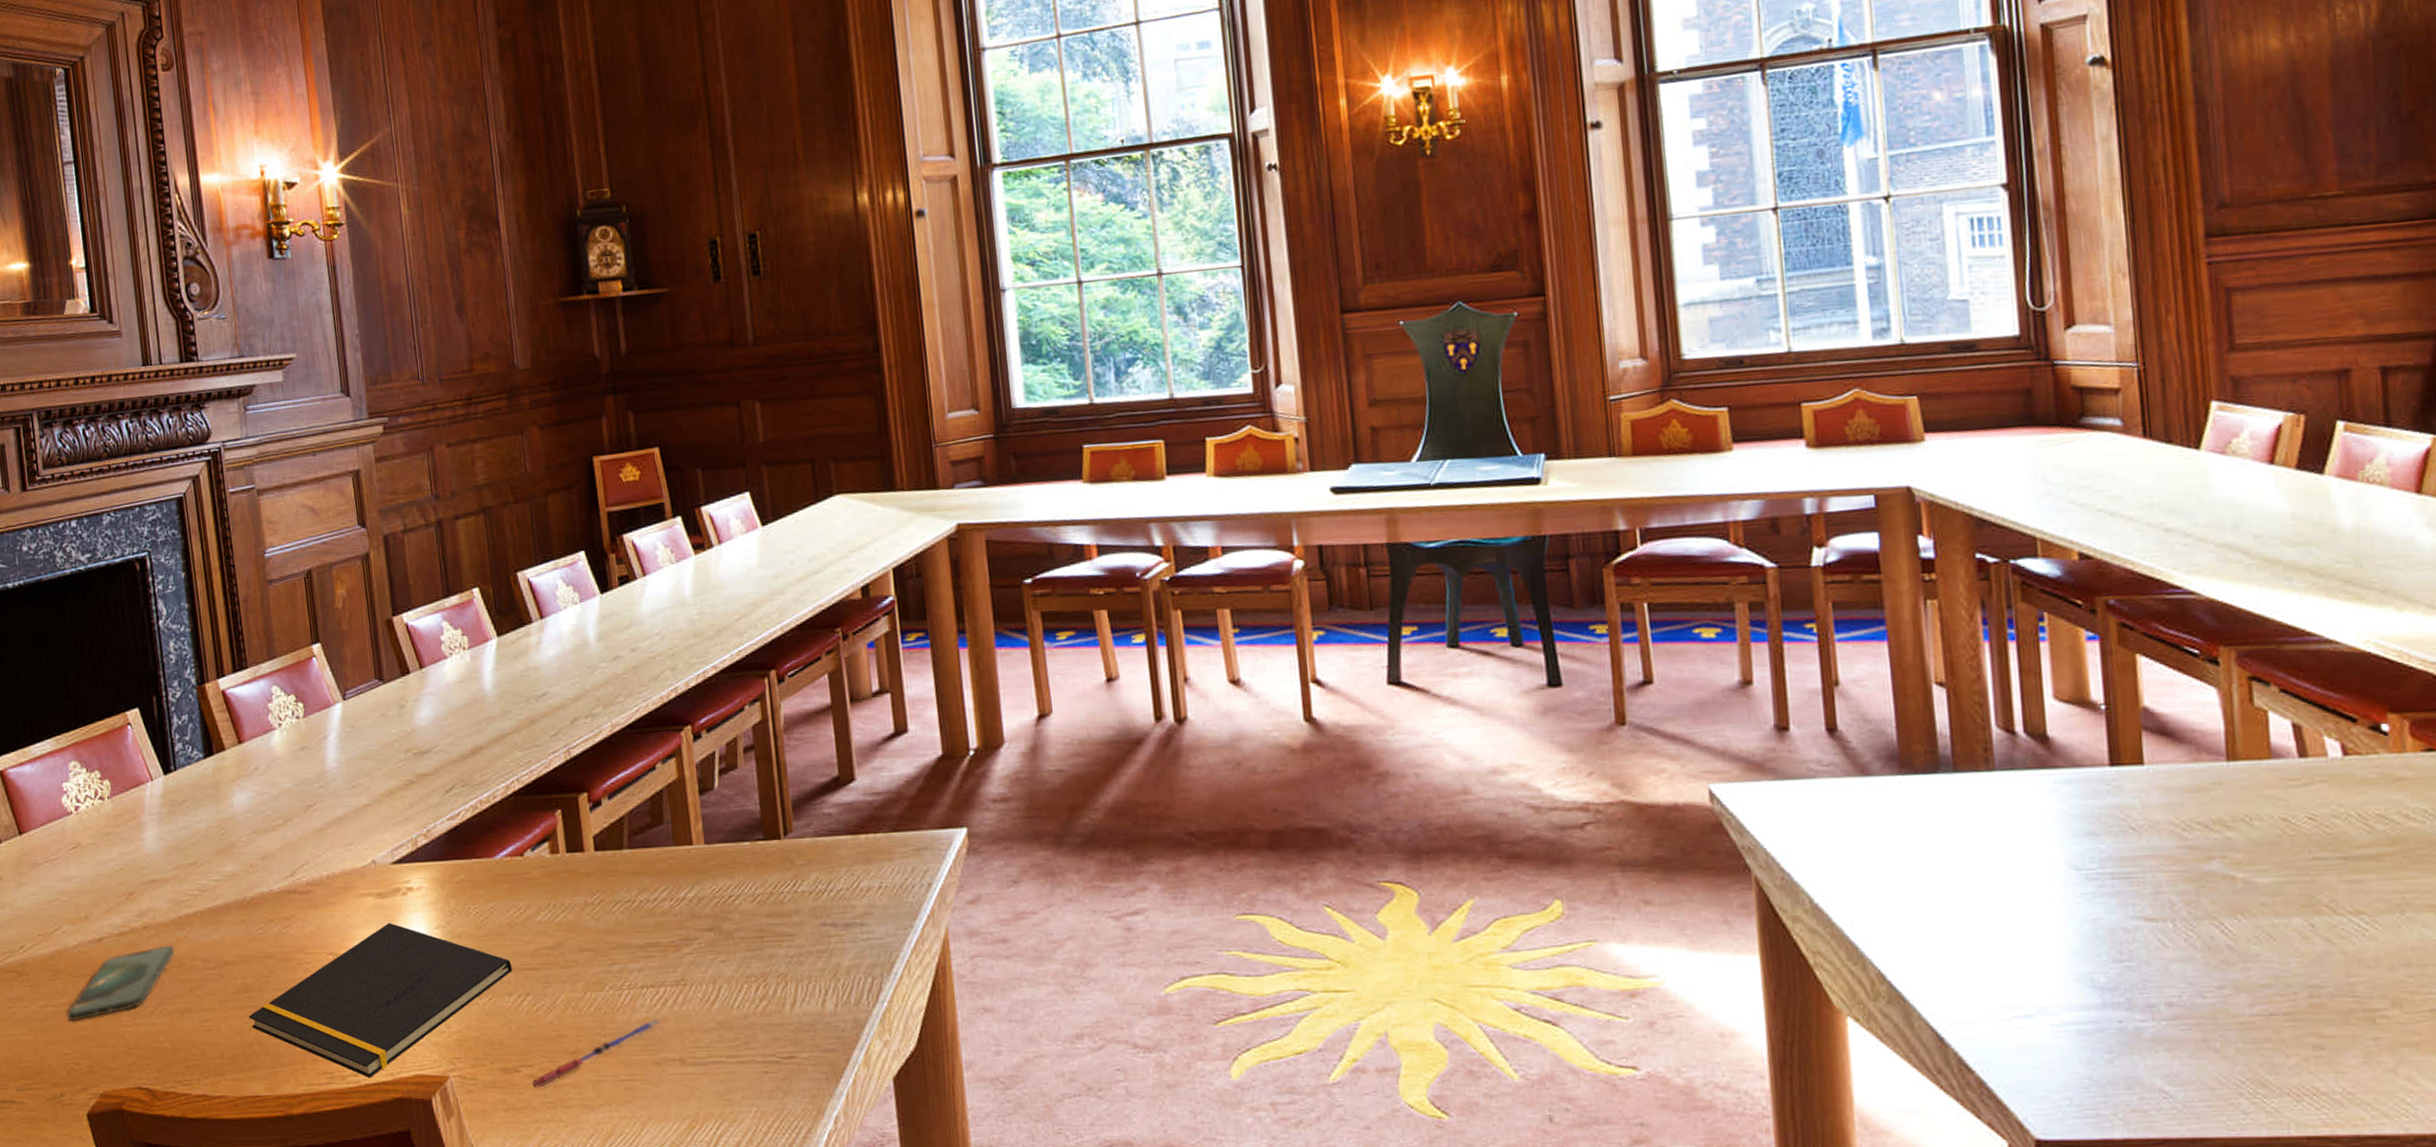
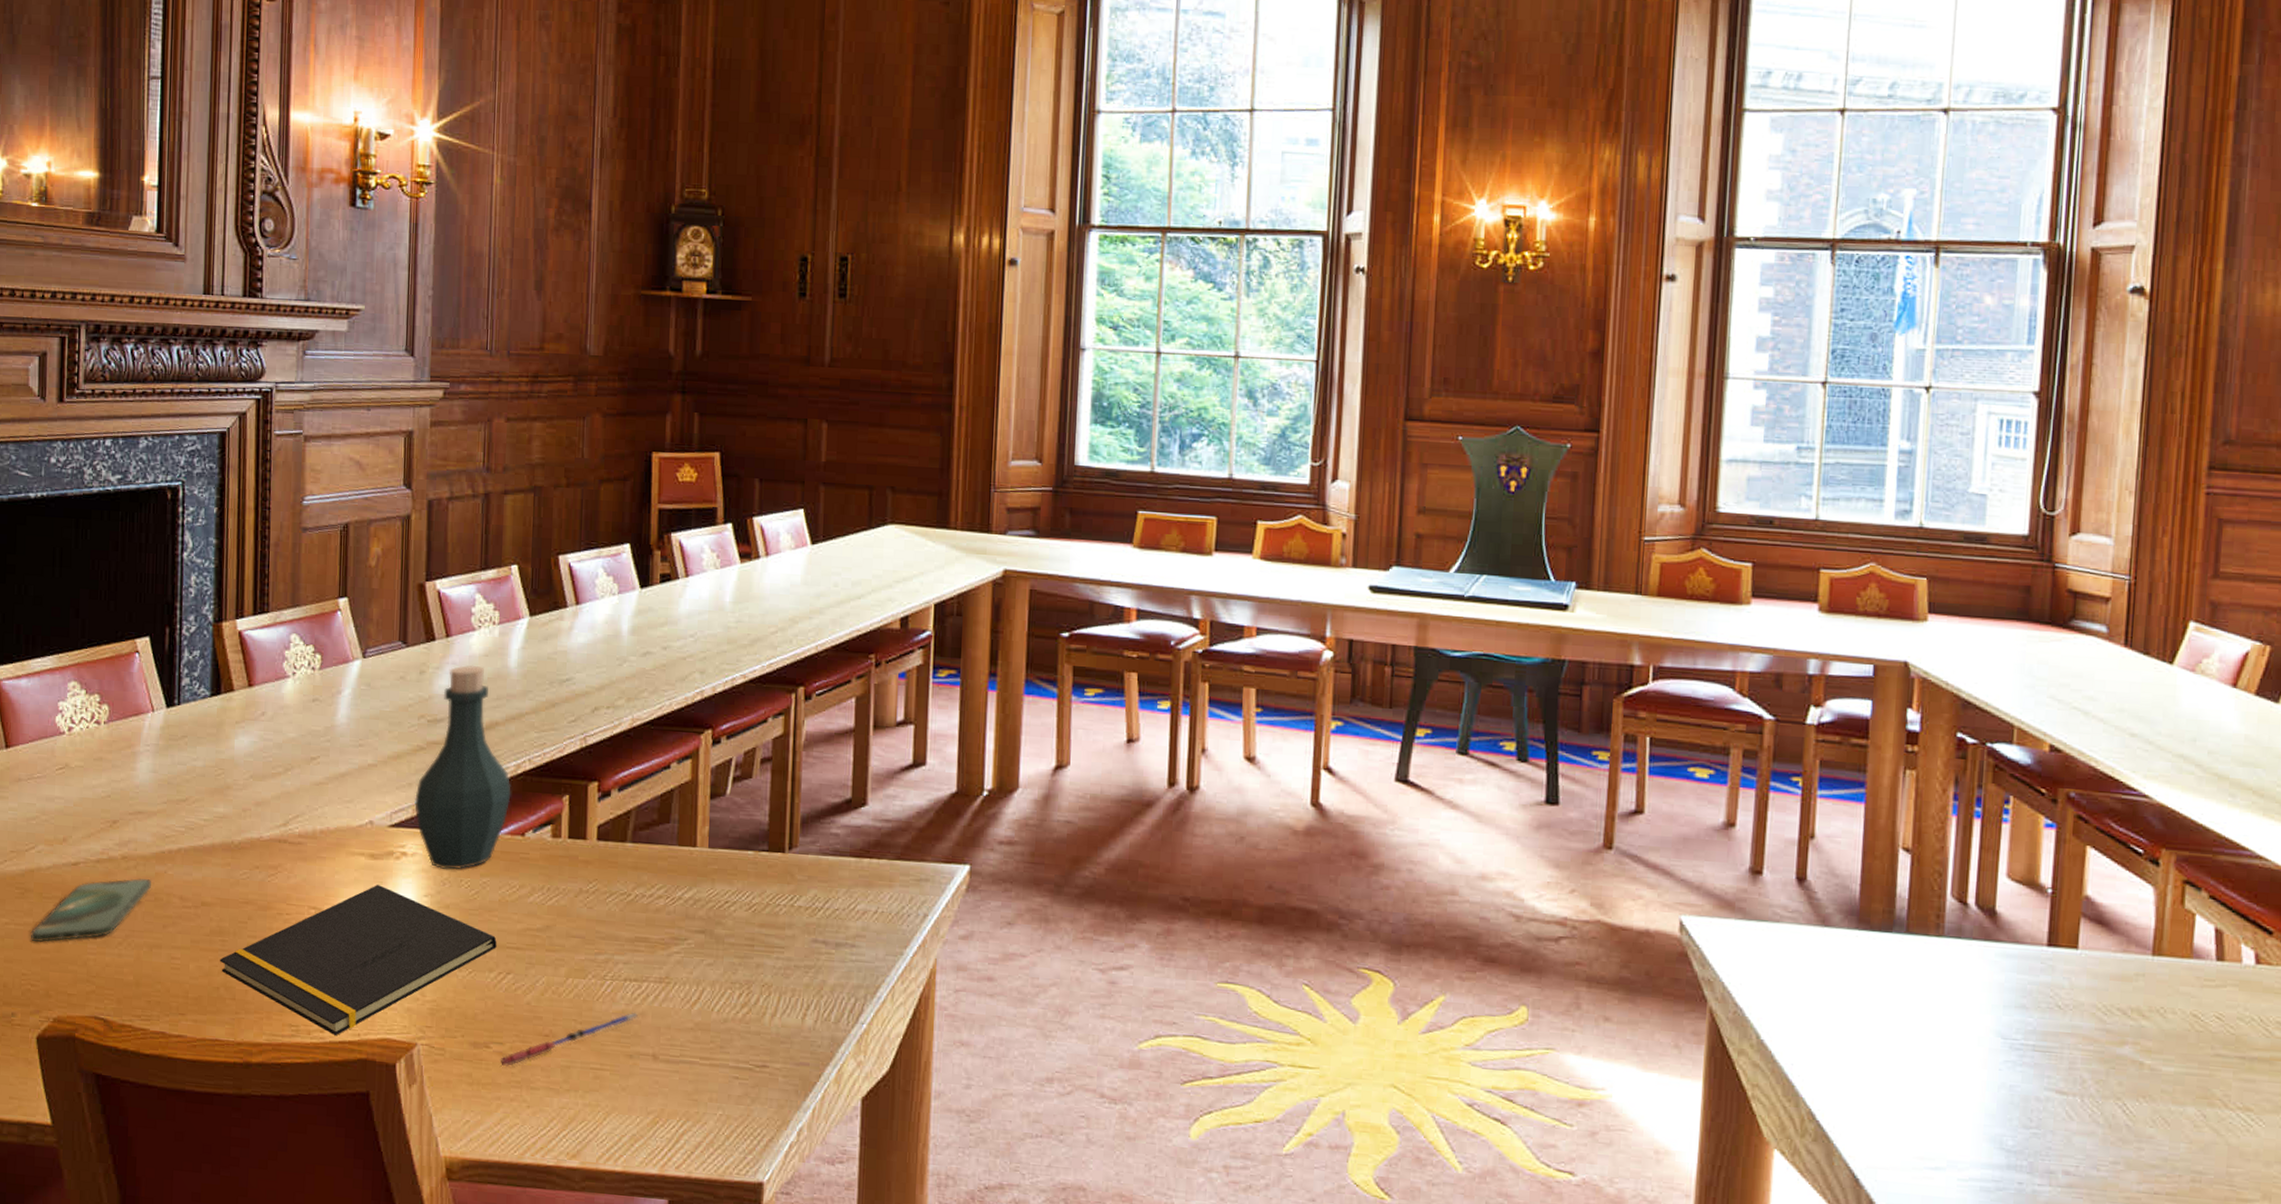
bottle: none [412,692,505,899] -> present [414,665,511,870]

